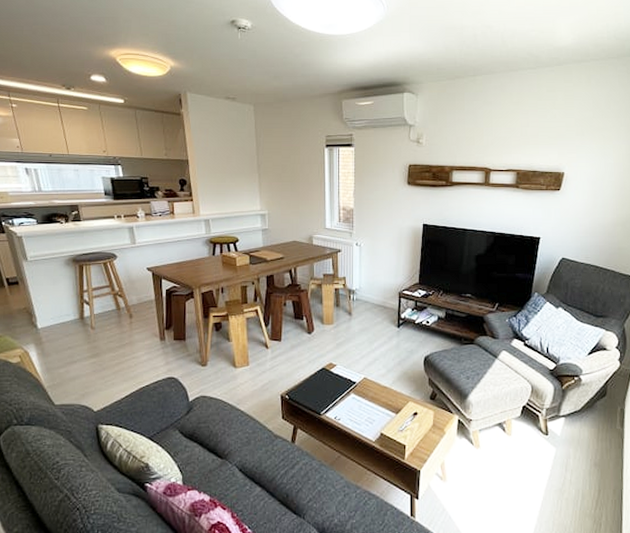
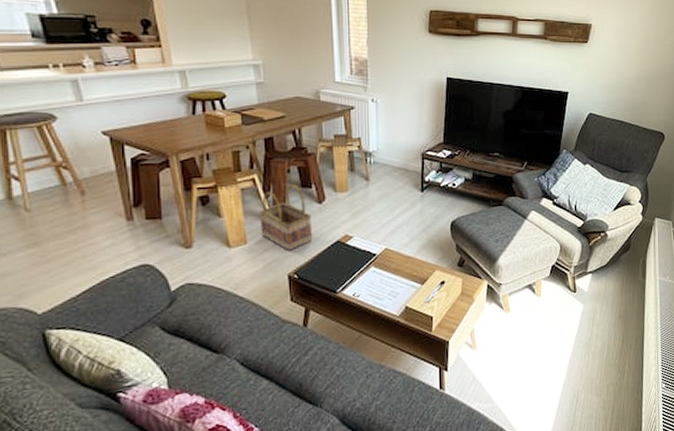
basket: none [260,315,302,375] -> present [259,183,313,252]

